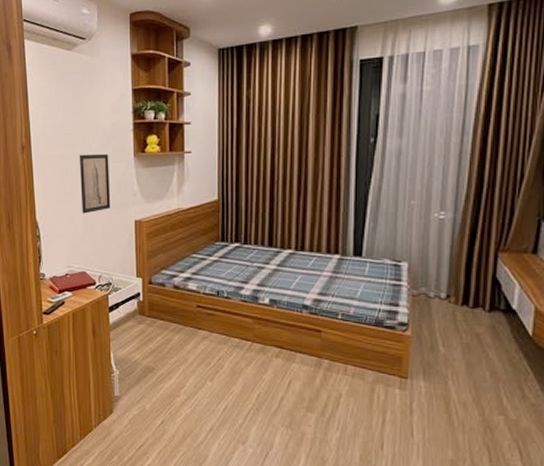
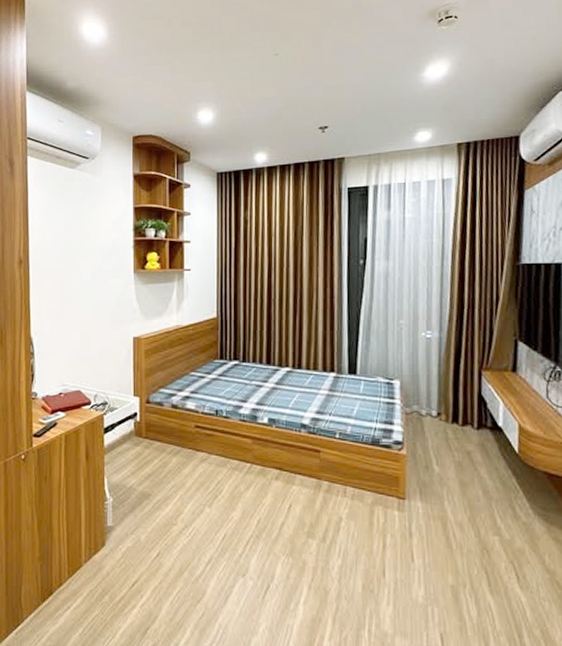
wall art: present [79,153,111,214] -> none [78,269,109,330]

